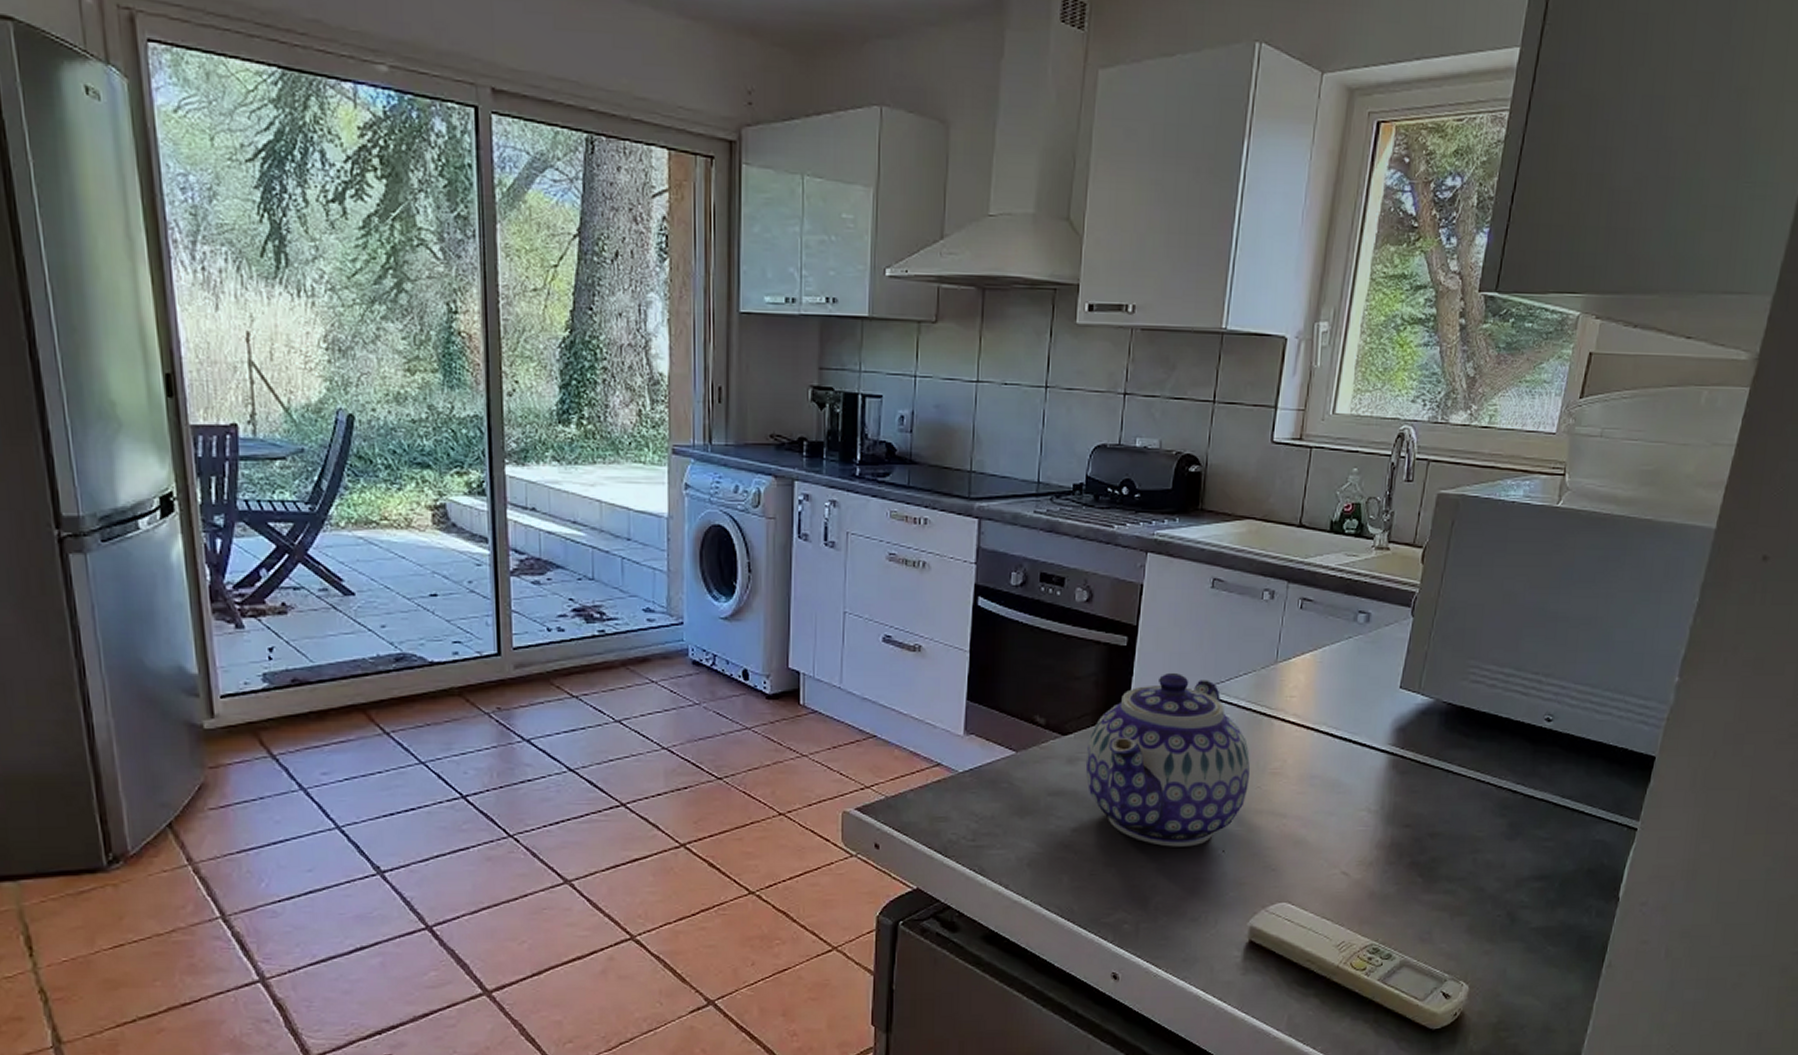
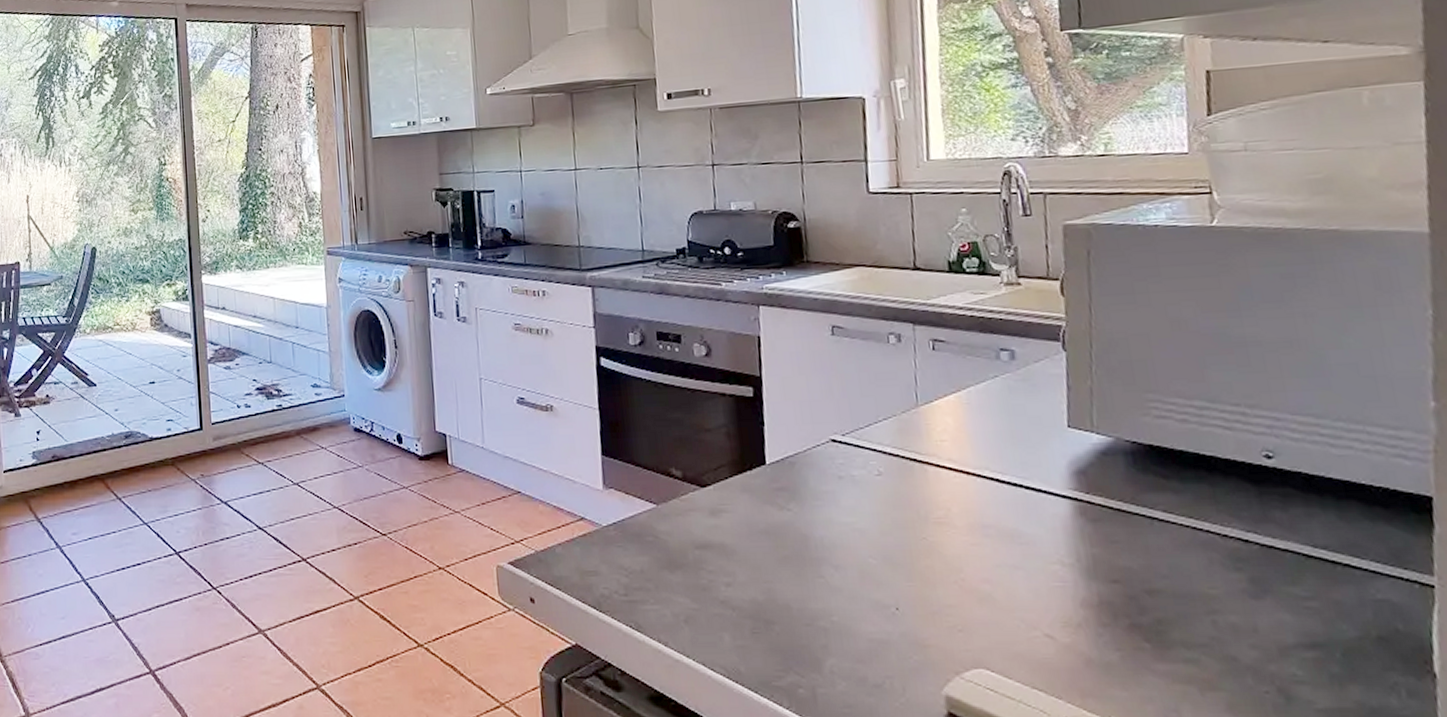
teapot: present [1085,674,1250,847] -> none [728,421,913,604]

